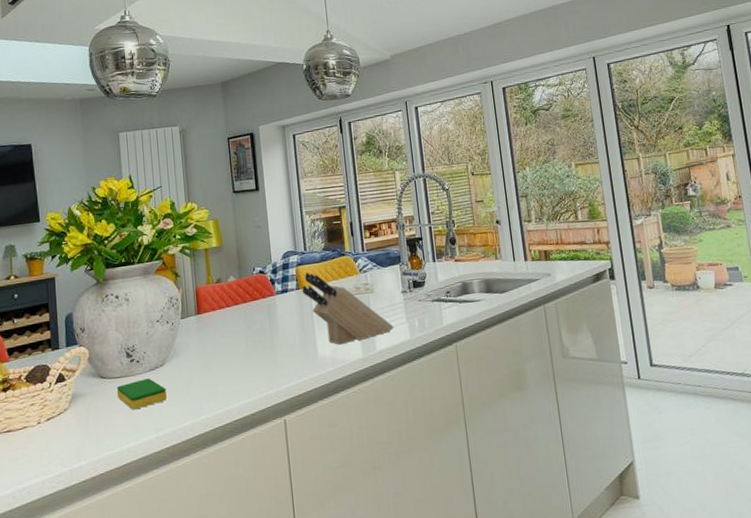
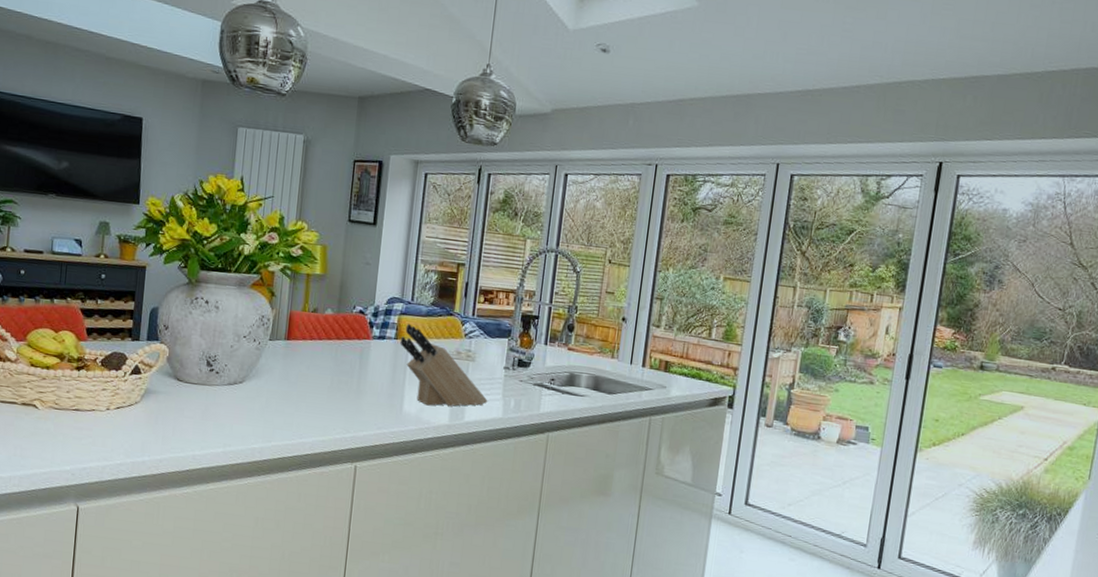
dish sponge: present [116,378,167,410] -> none [190,391,241,420]

